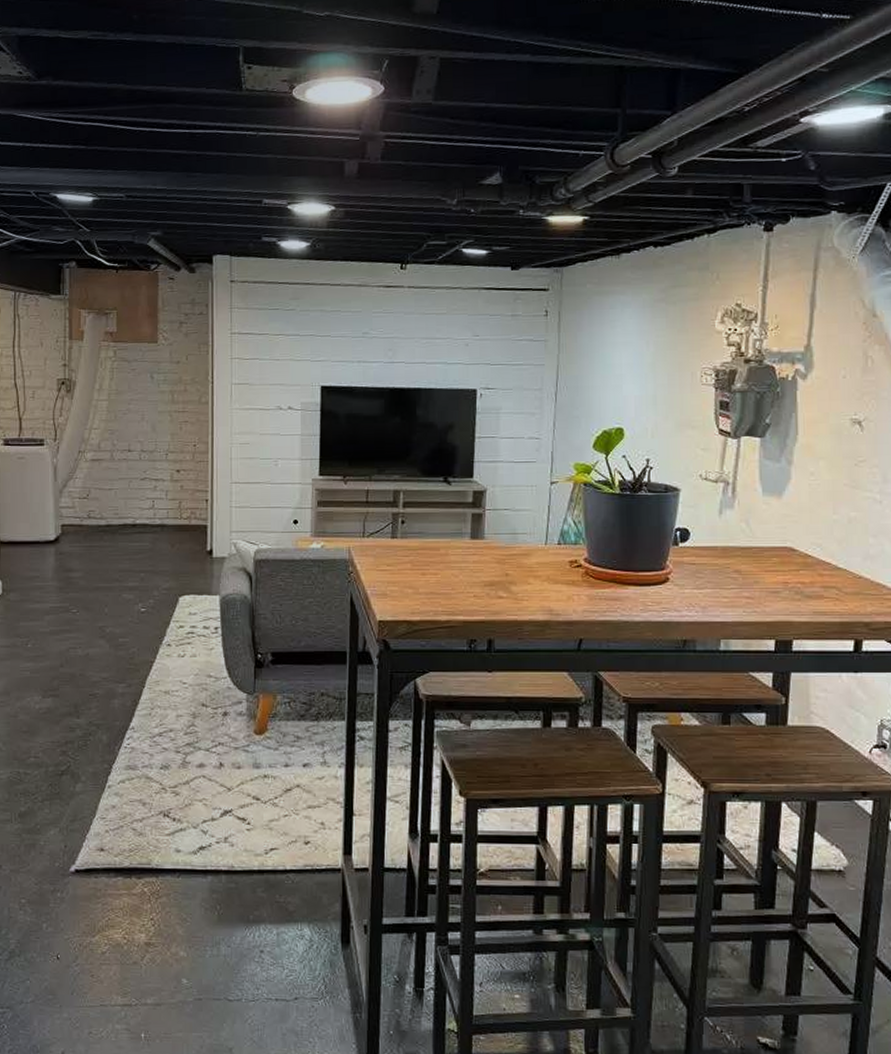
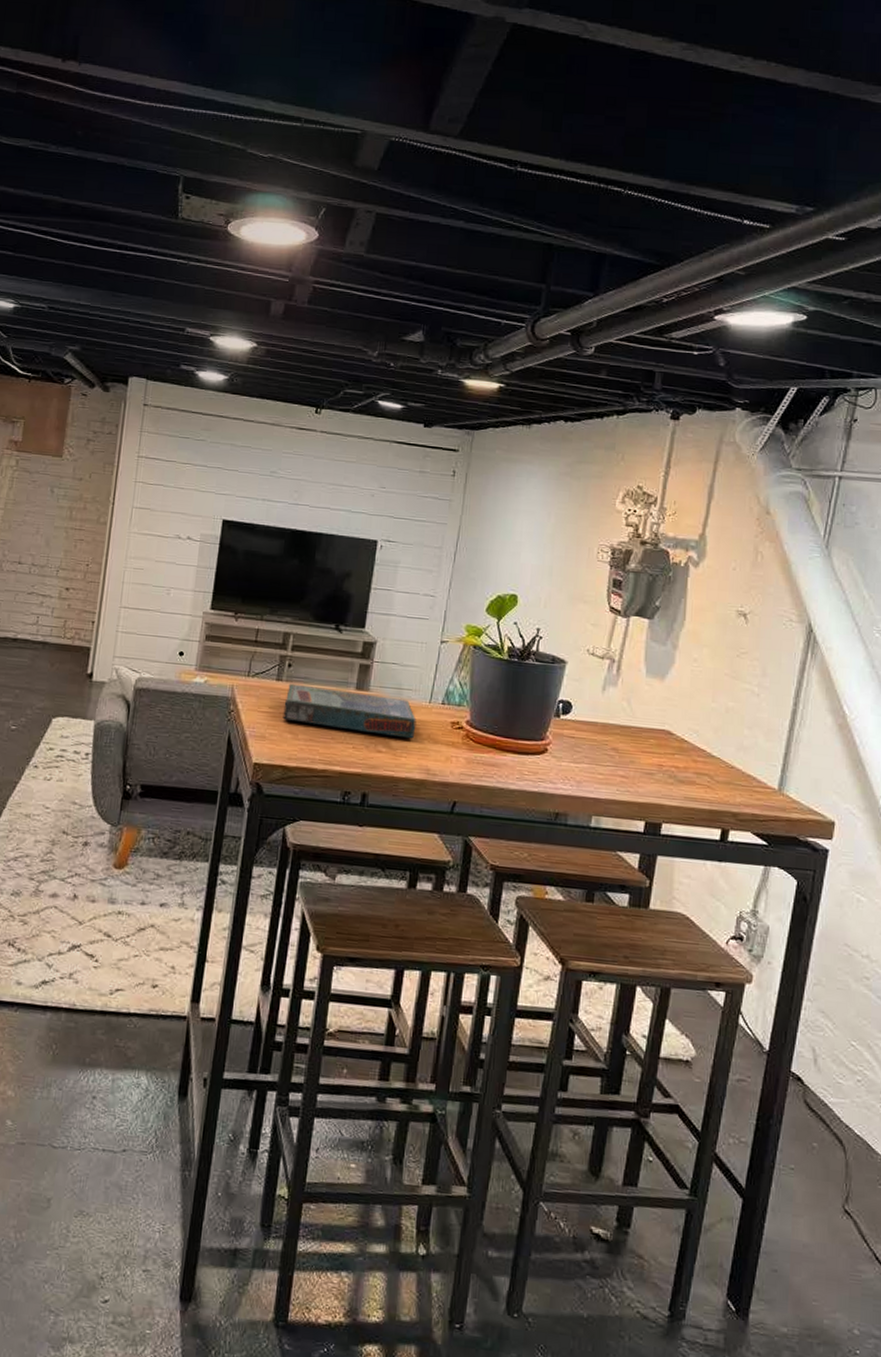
board game: none [401,539,534,582] -> present [283,683,417,739]

